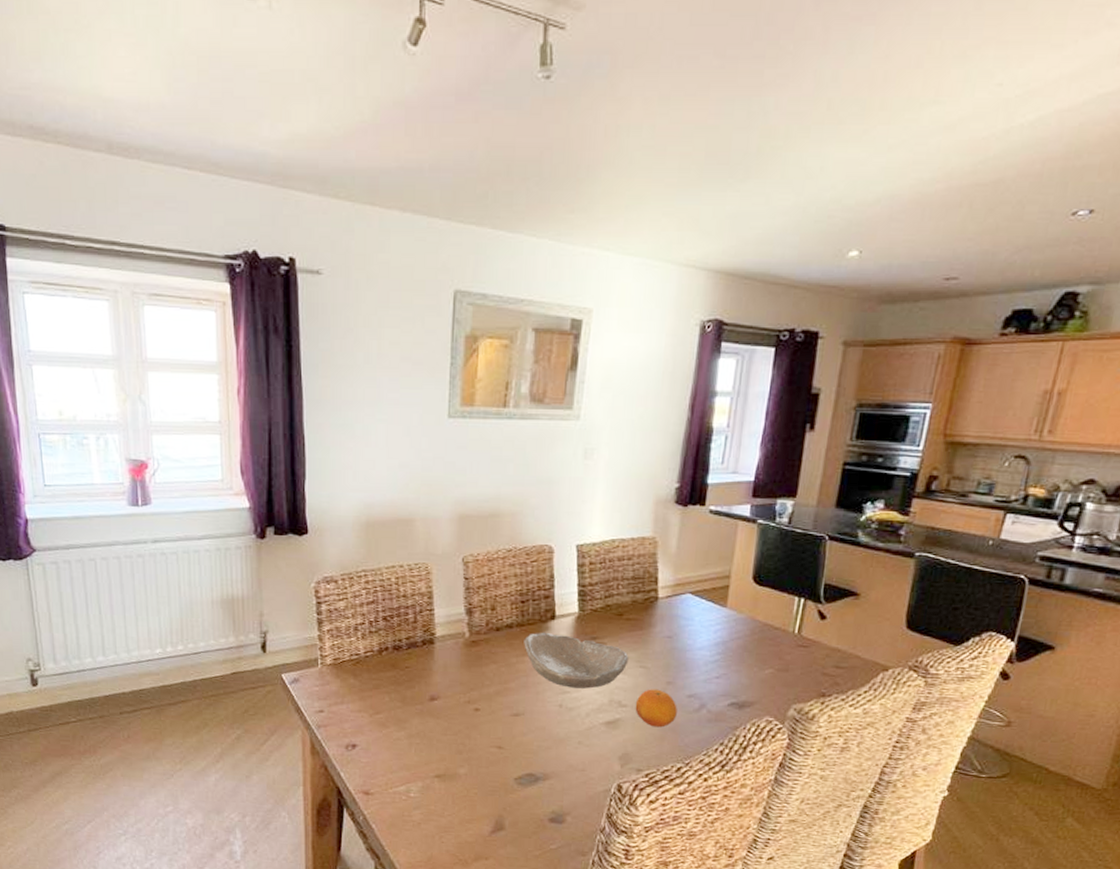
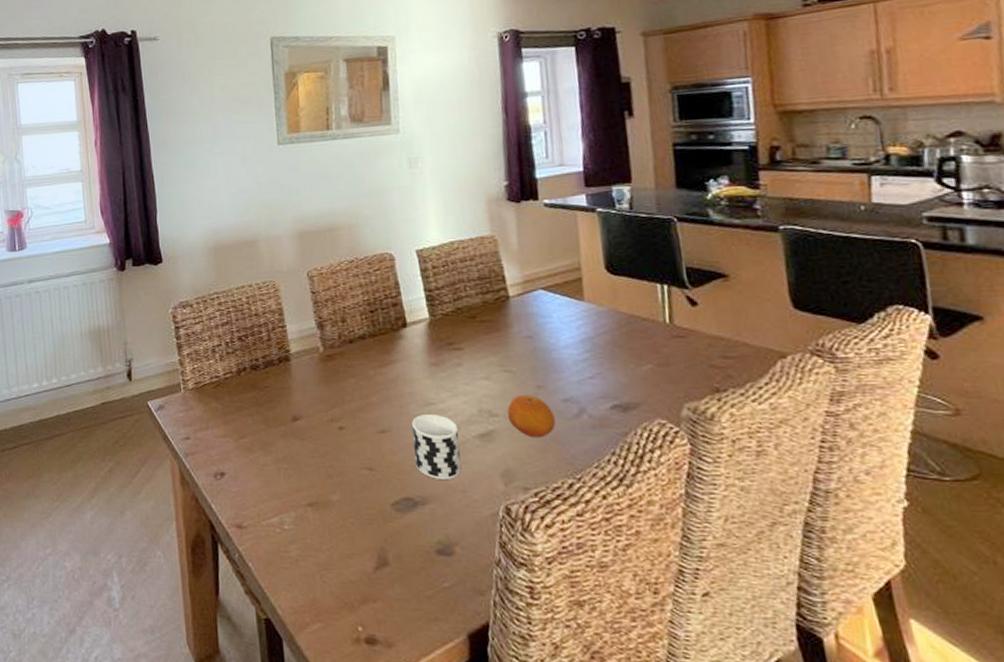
bowl: present [524,632,629,689] -> none [379,341,491,399]
cup: none [542,702,587,760] -> present [412,415,462,479]

